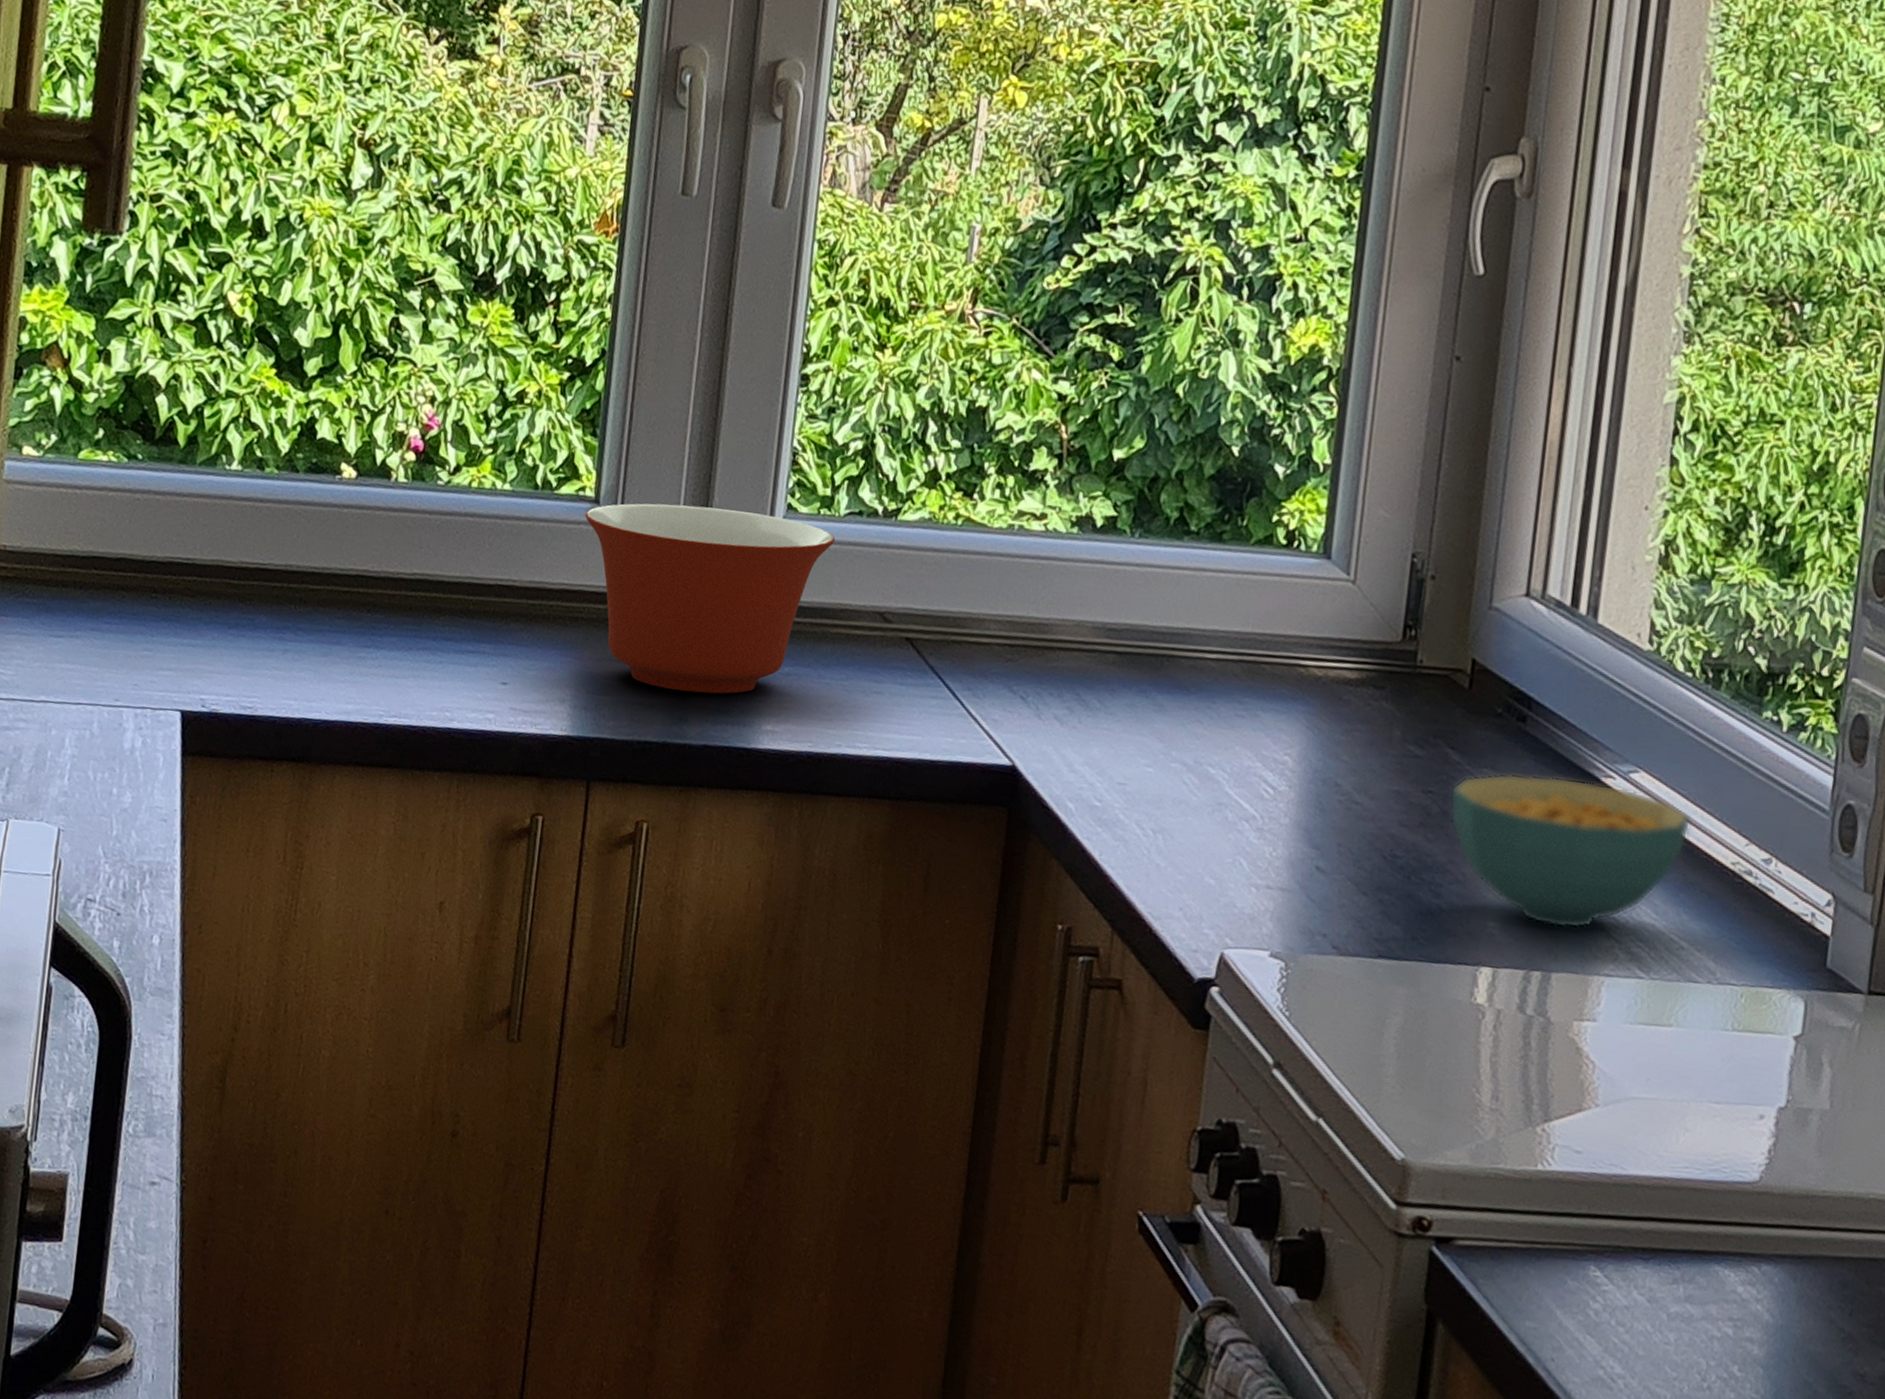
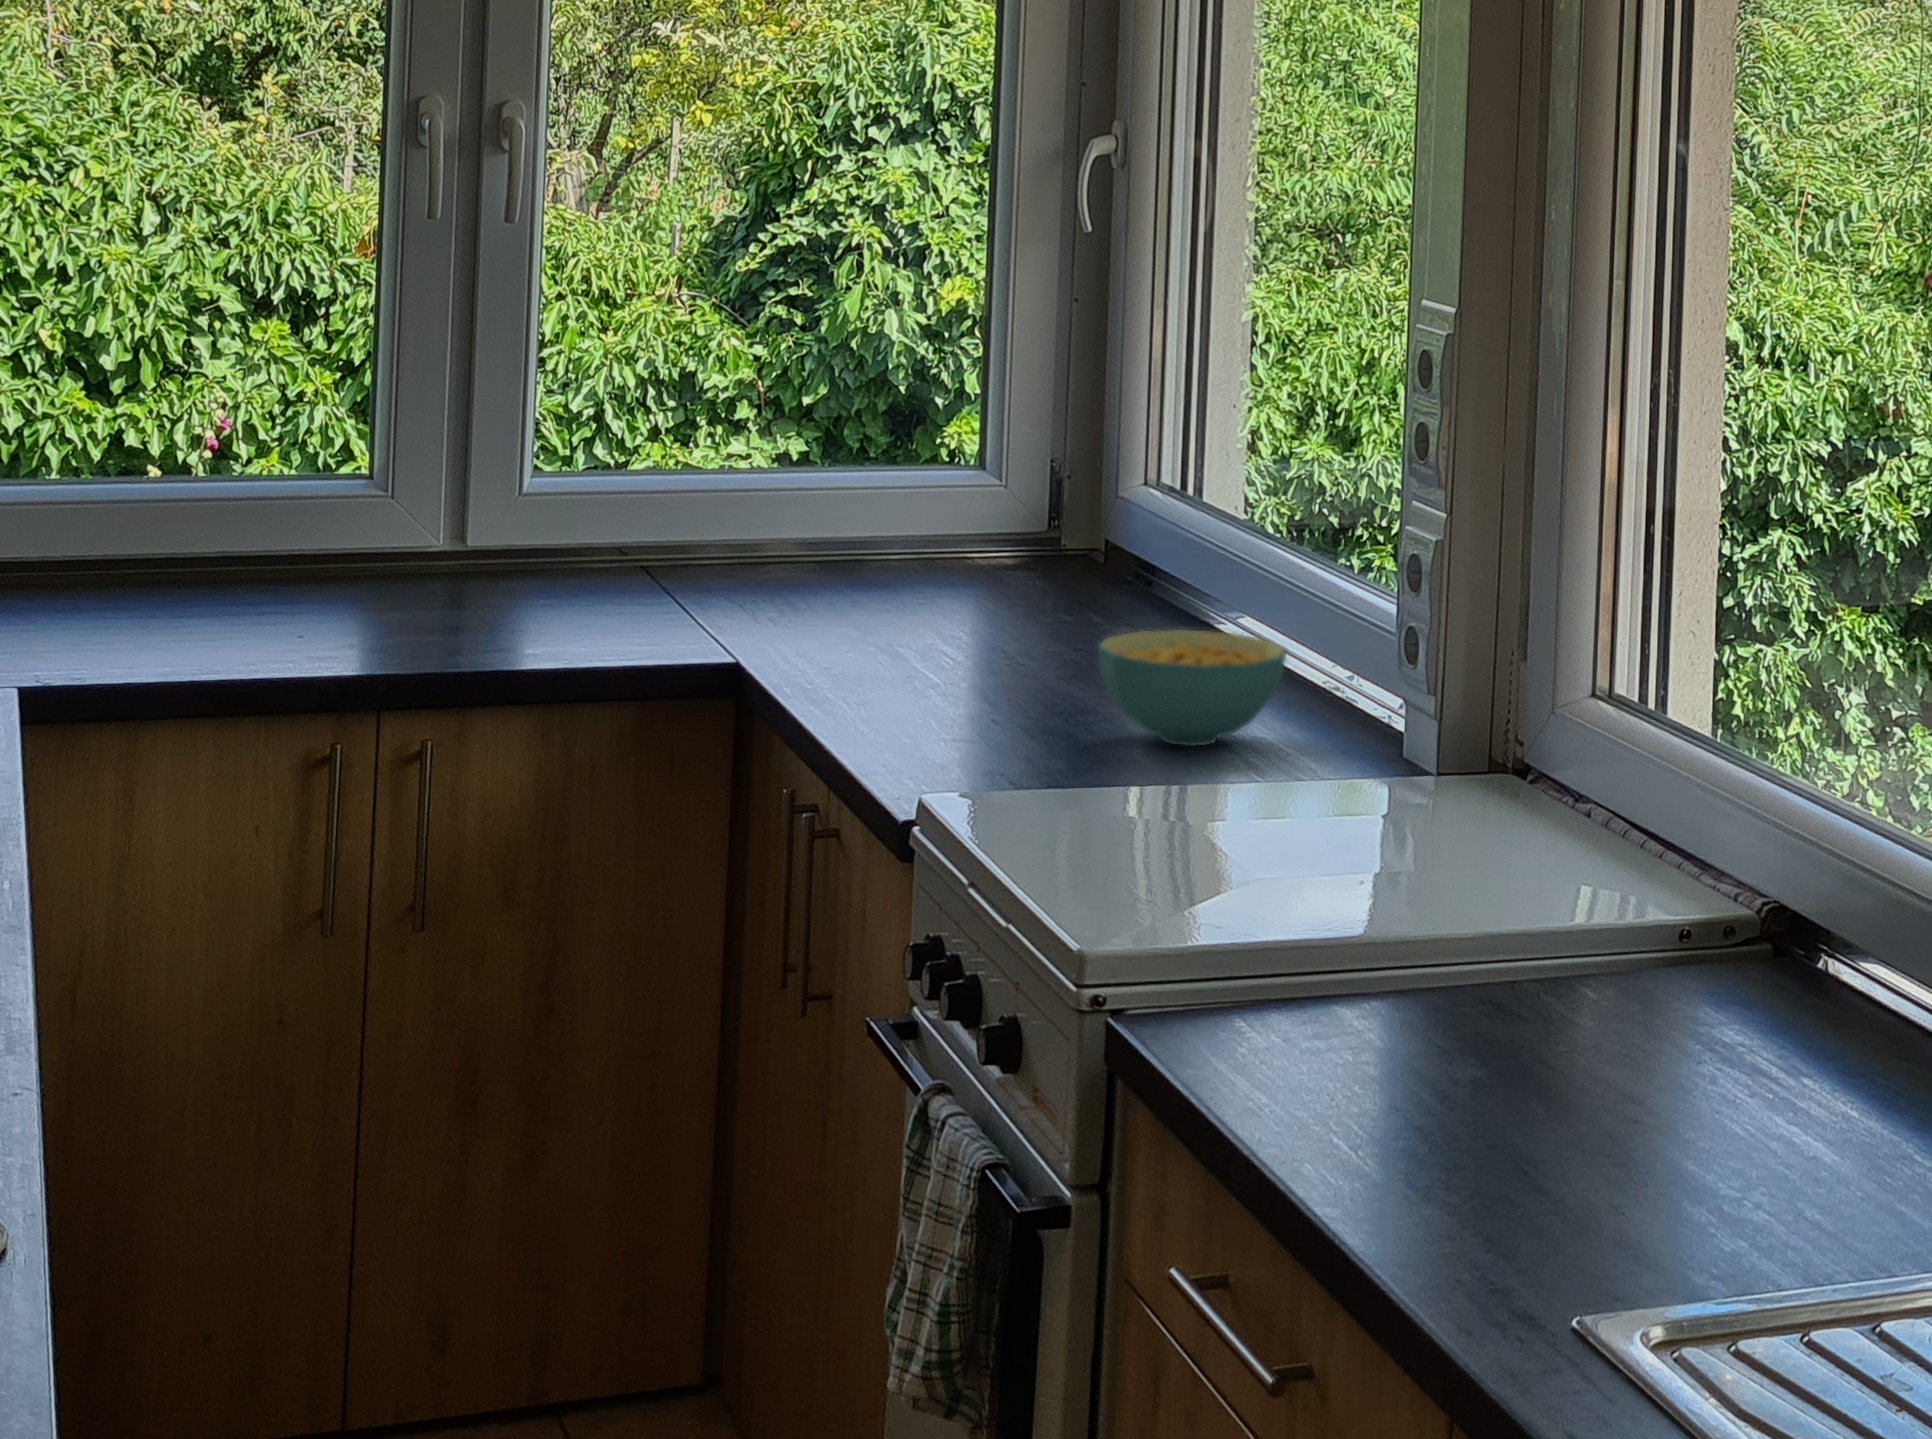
mixing bowl: present [584,503,836,694] -> none [361,474,576,629]

